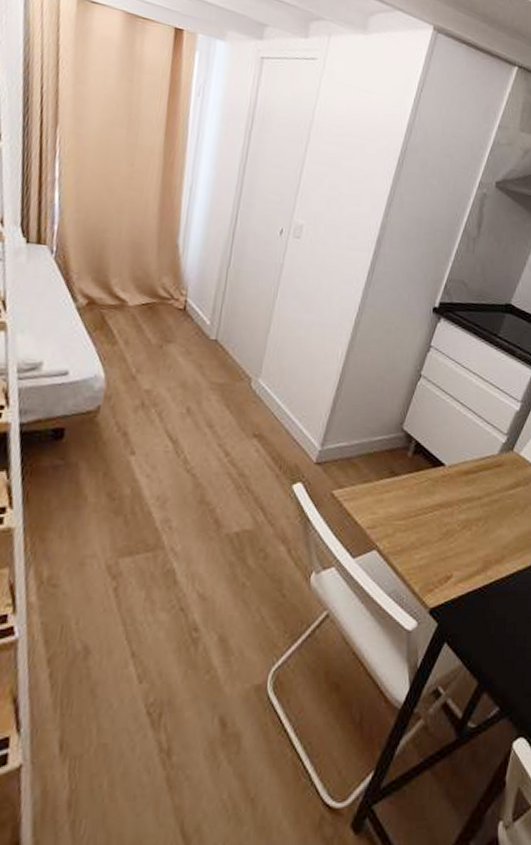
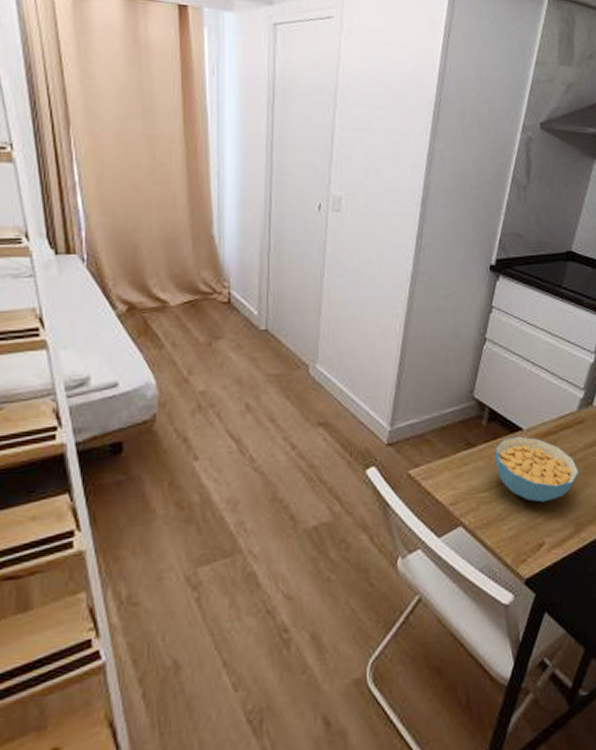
cereal bowl: none [415,471,493,537] -> present [494,436,579,503]

